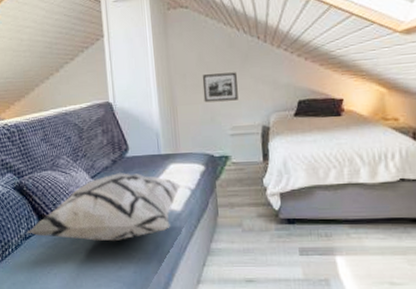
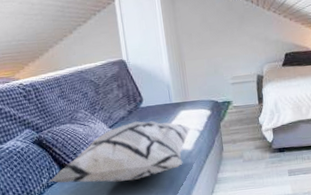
picture frame: present [202,72,238,103] -> none [206,31,237,57]

